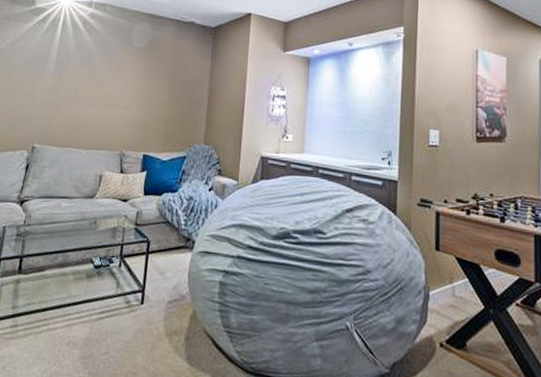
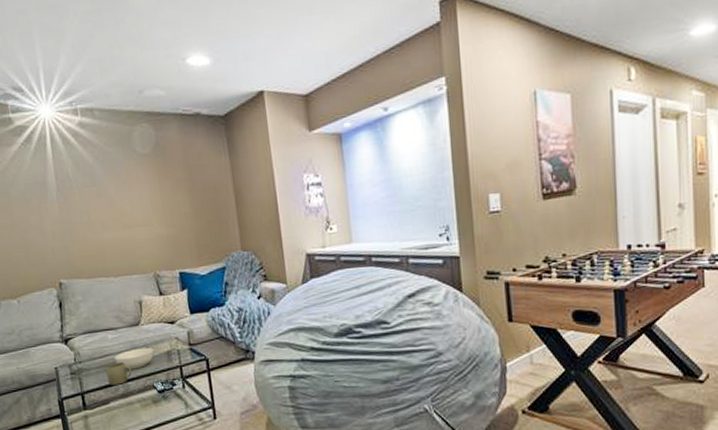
mug: none [49,231,76,253] -> present [106,362,132,385]
bowl: none [61,220,102,241] -> present [114,347,155,370]

